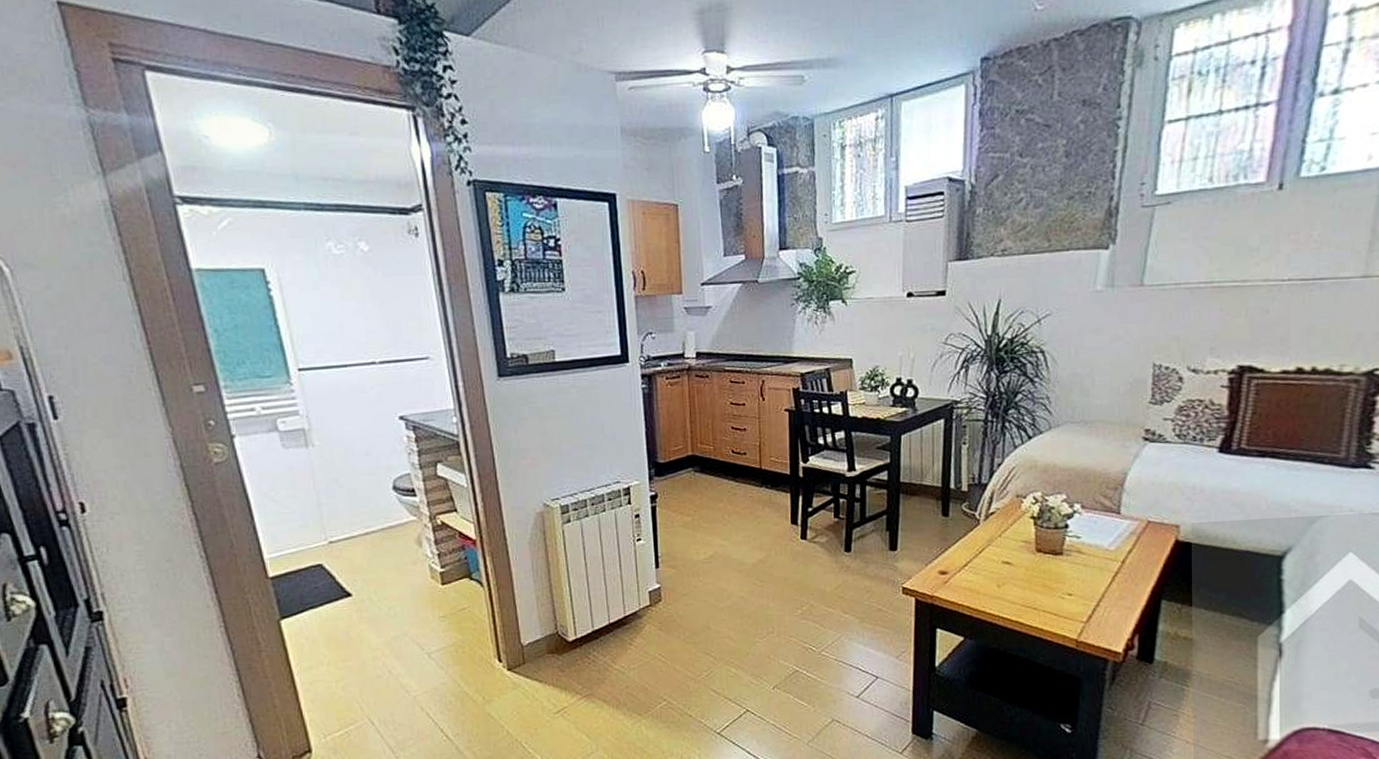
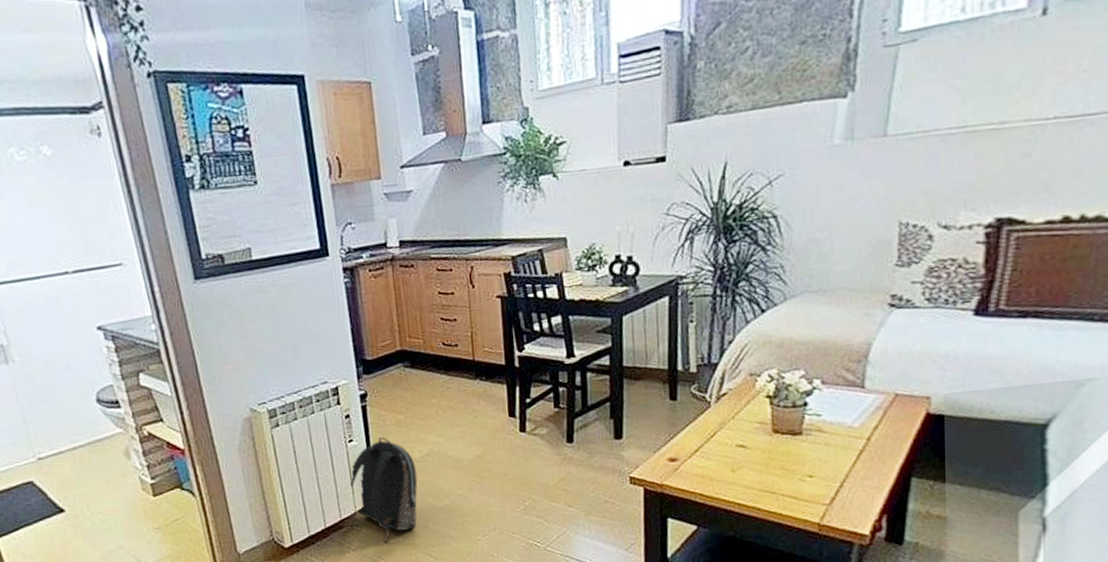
backpack: none [631,537,701,642] -> present [348,436,418,544]

